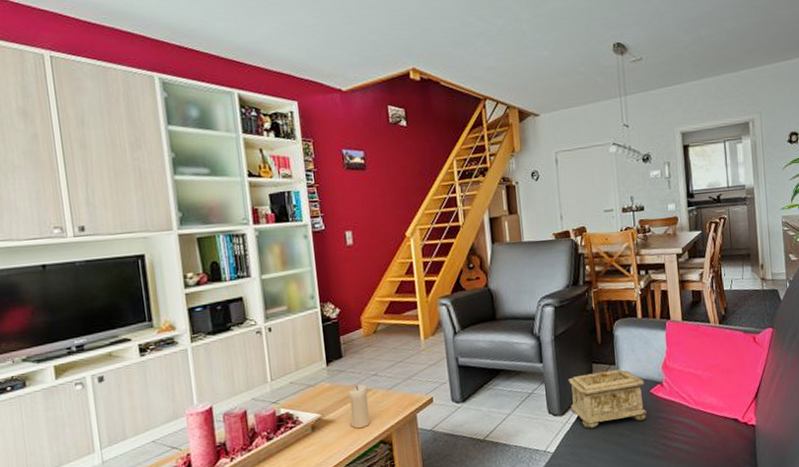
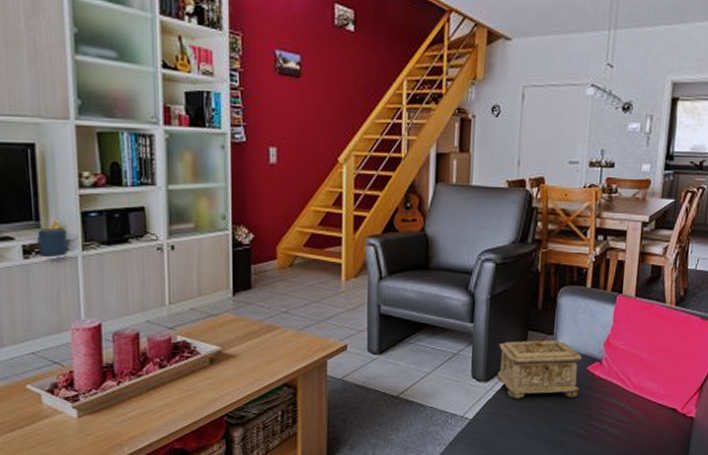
speaker: none [151,325,179,353] -> present [37,228,68,258]
candle: present [348,384,371,429] -> none [253,321,276,368]

